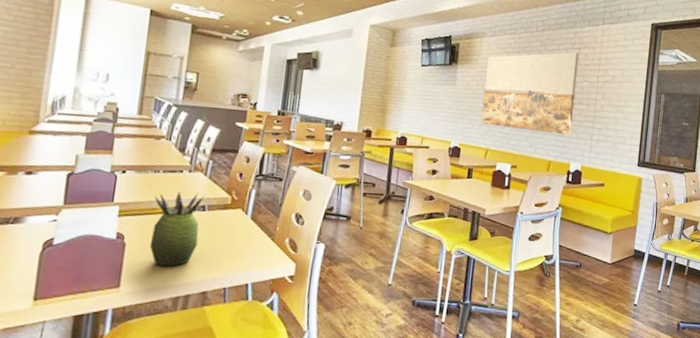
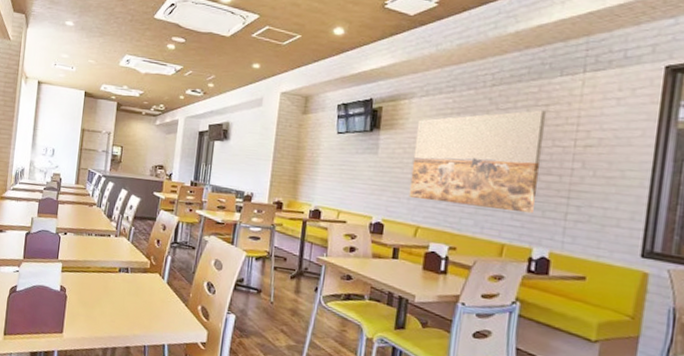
succulent plant: present [149,191,205,267] -> none [84,253,128,320]

